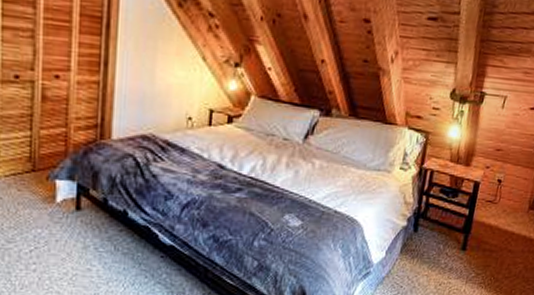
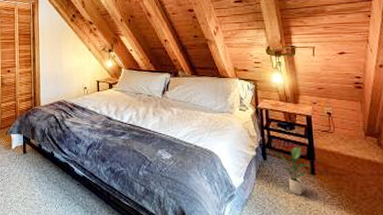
potted plant: none [432,218,463,272] -> present [280,147,310,195]

